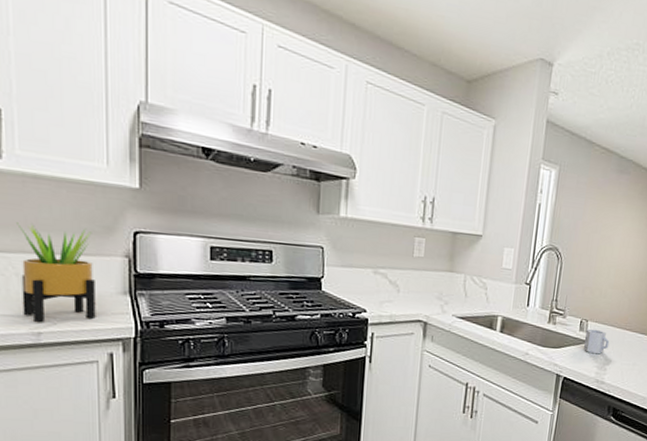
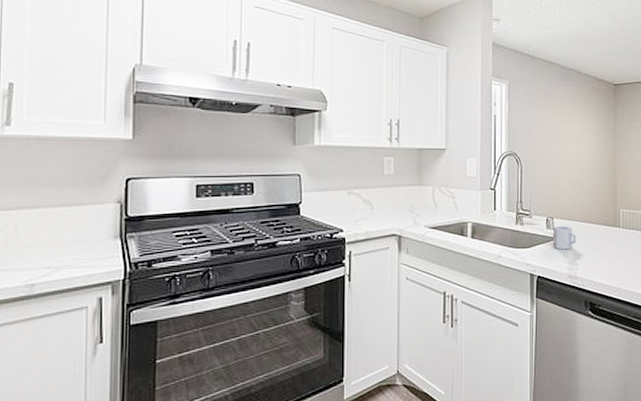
potted plant: present [17,222,96,323] -> none [19,181,88,275]

